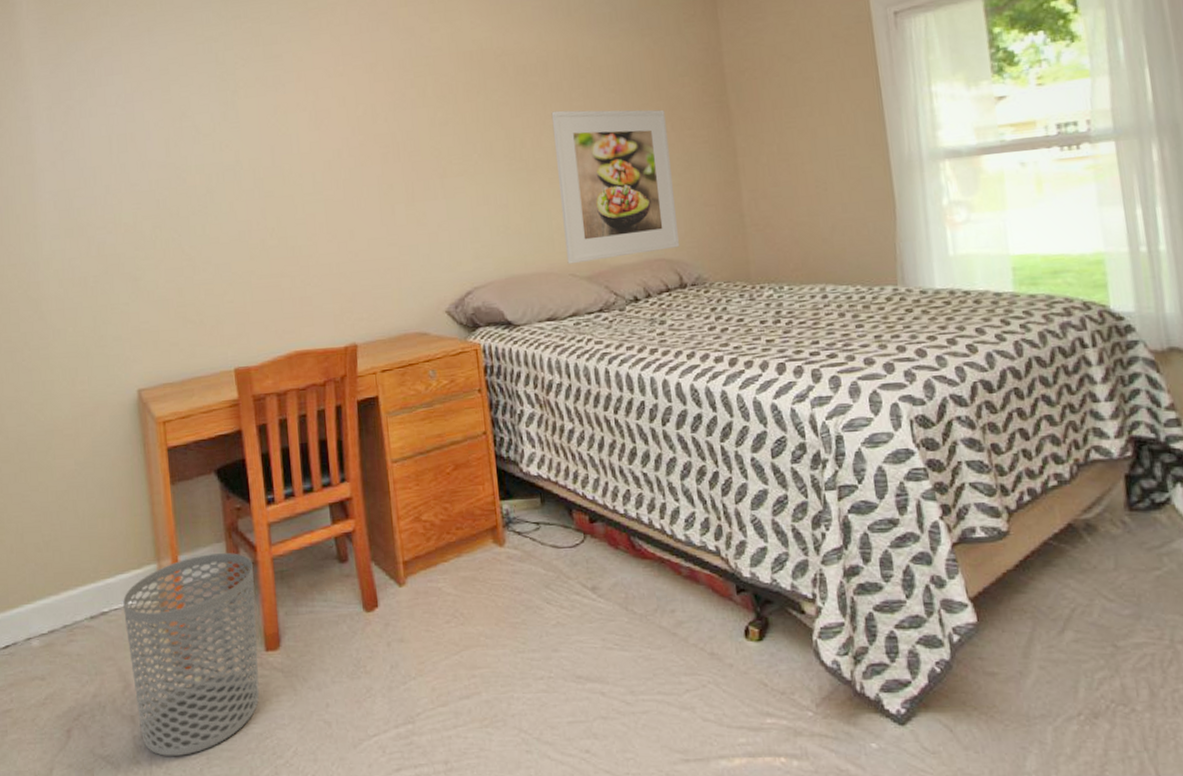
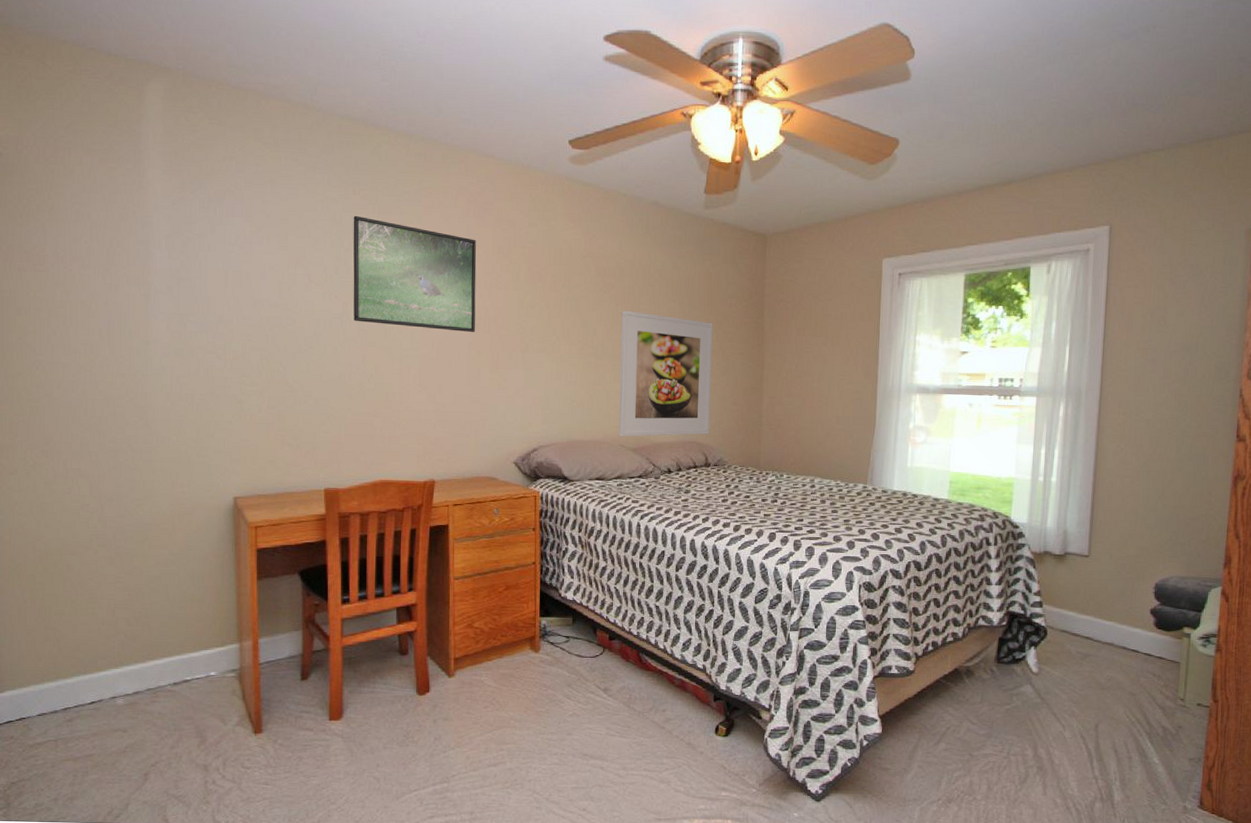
waste bin: present [123,553,260,756] -> none [205,639,325,799]
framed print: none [237,52,383,171] -> present [353,215,477,333]

